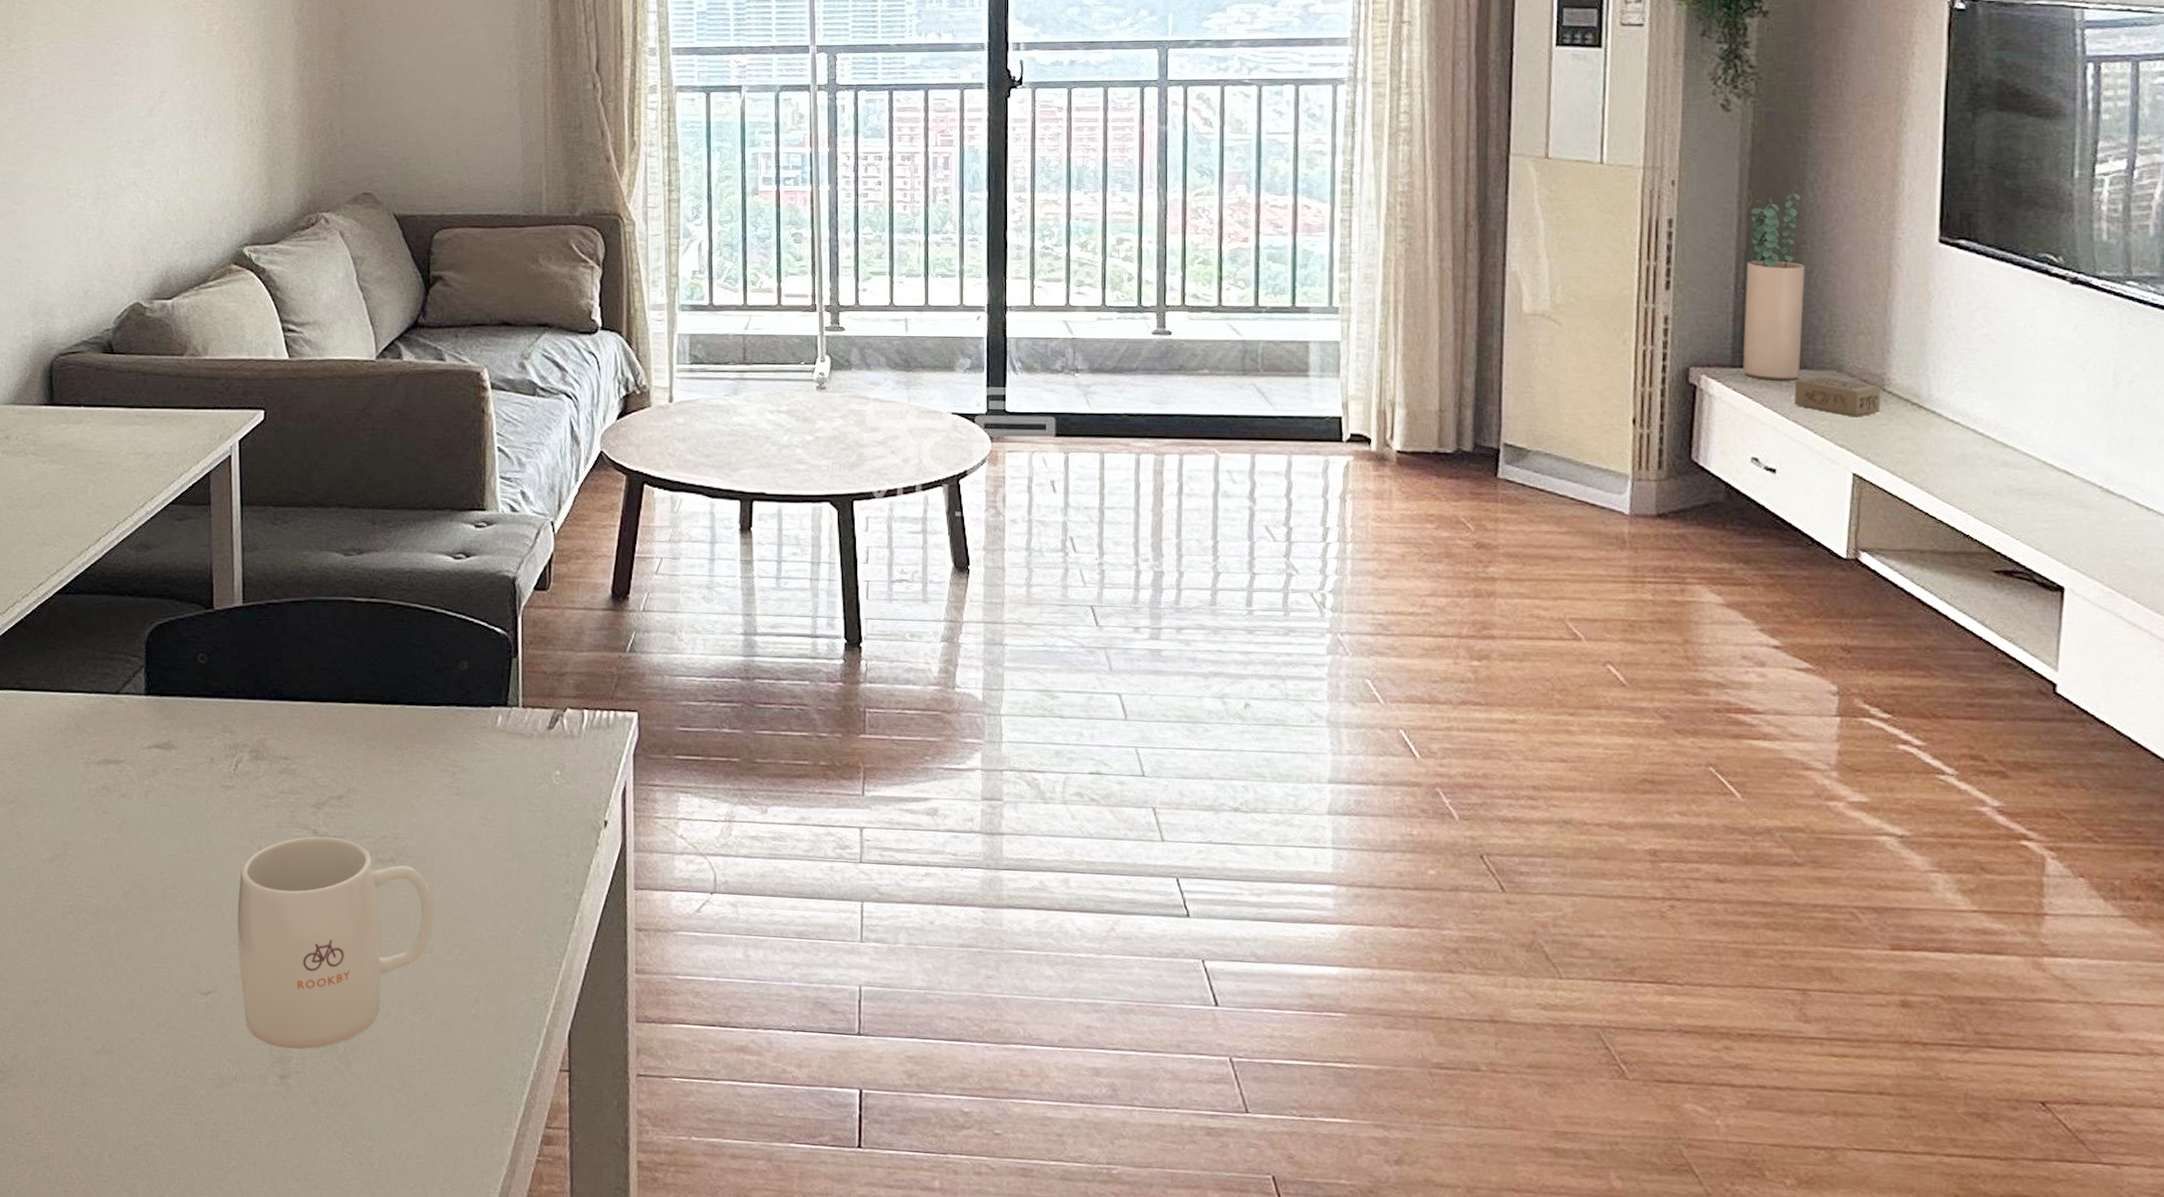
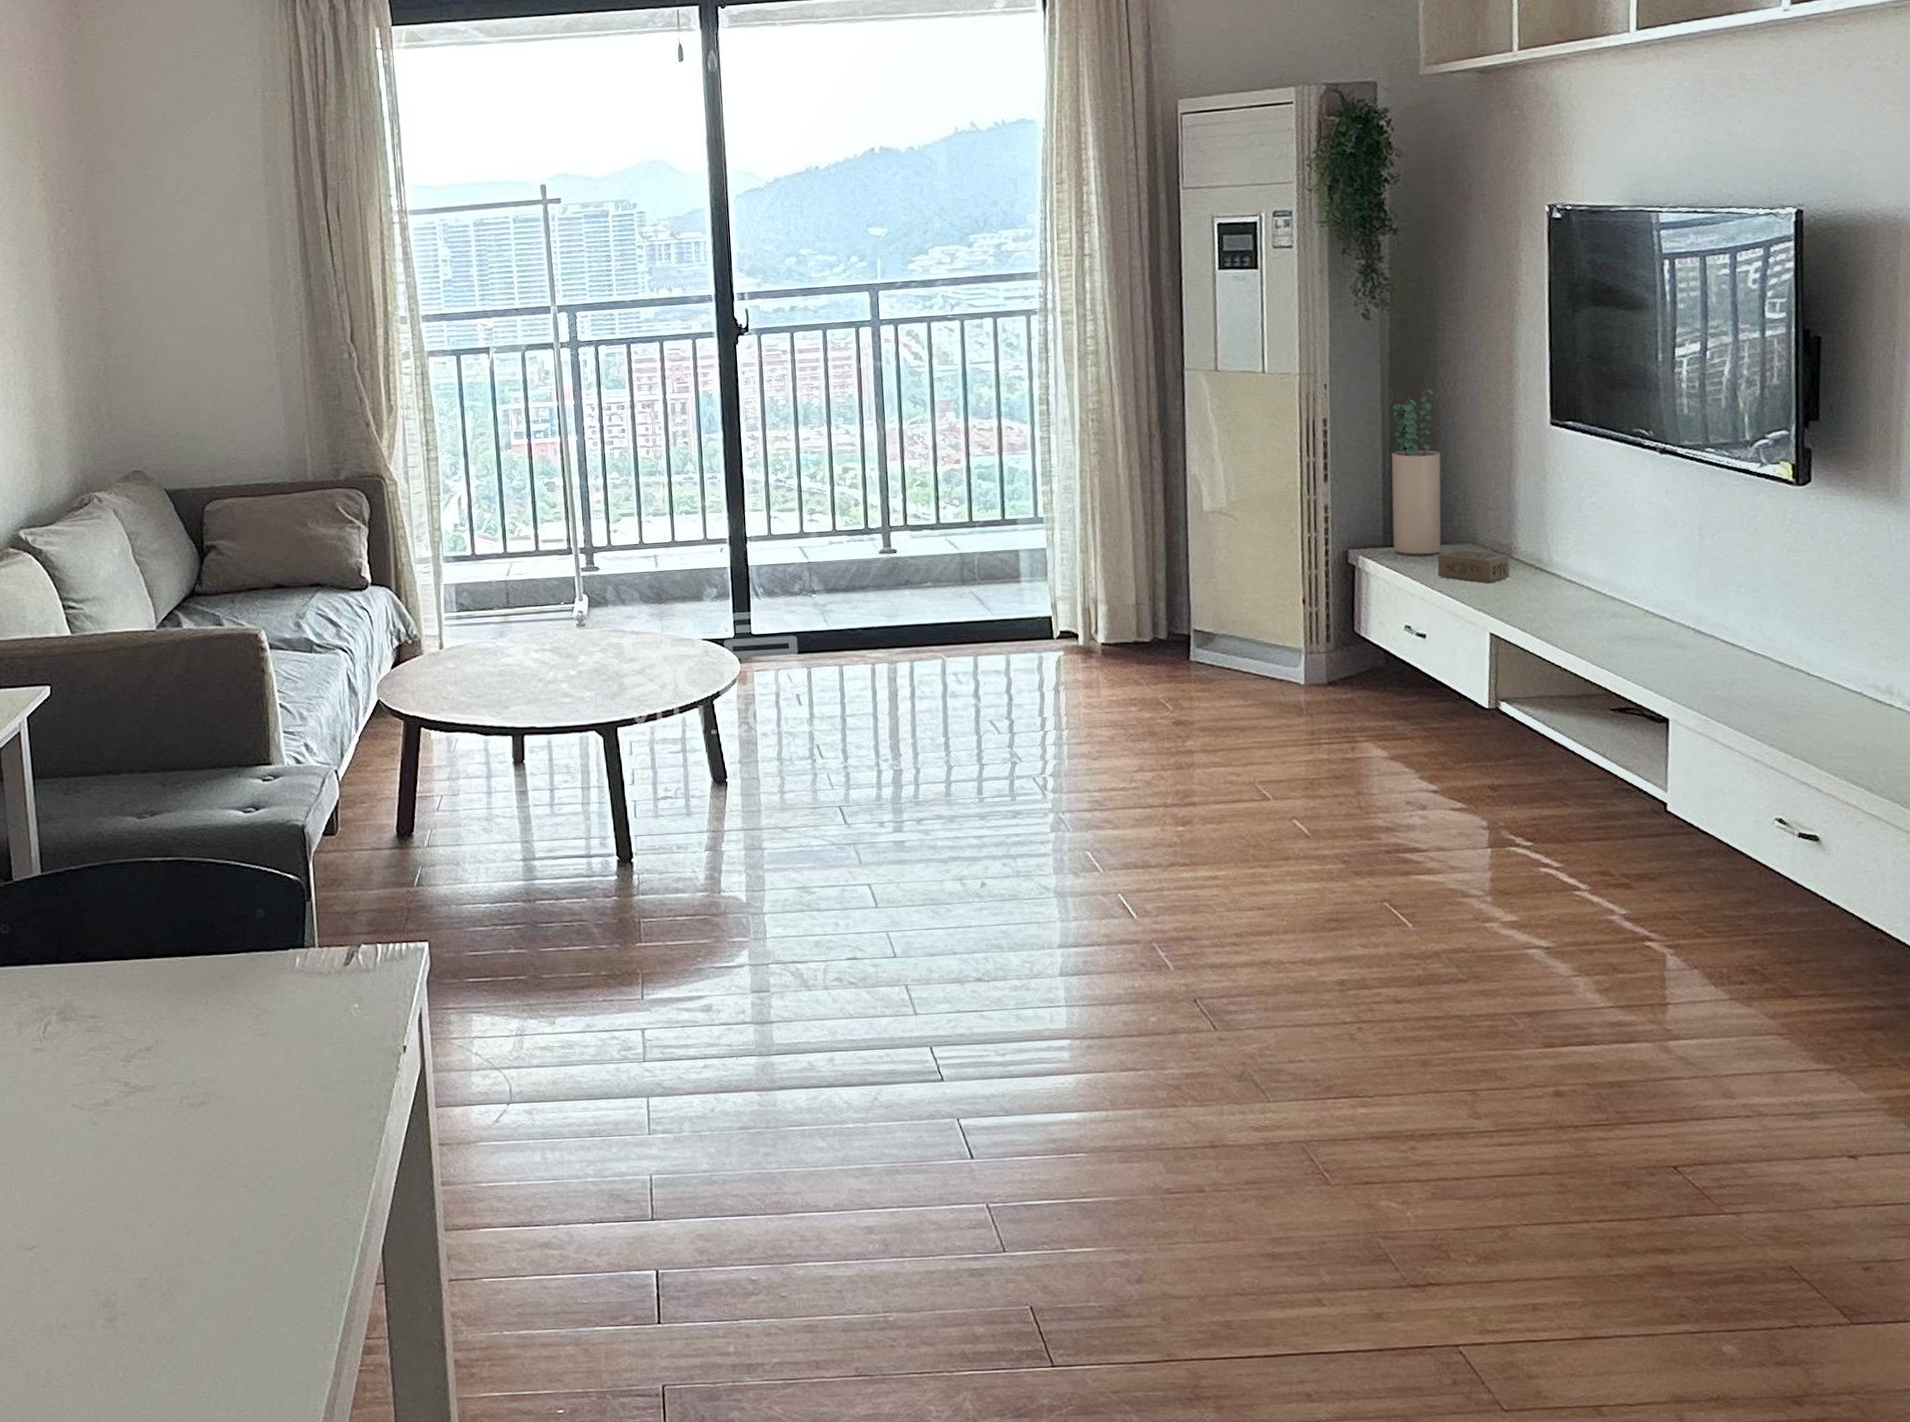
mug: present [237,836,434,1049] -> none [55,1087,247,1292]

